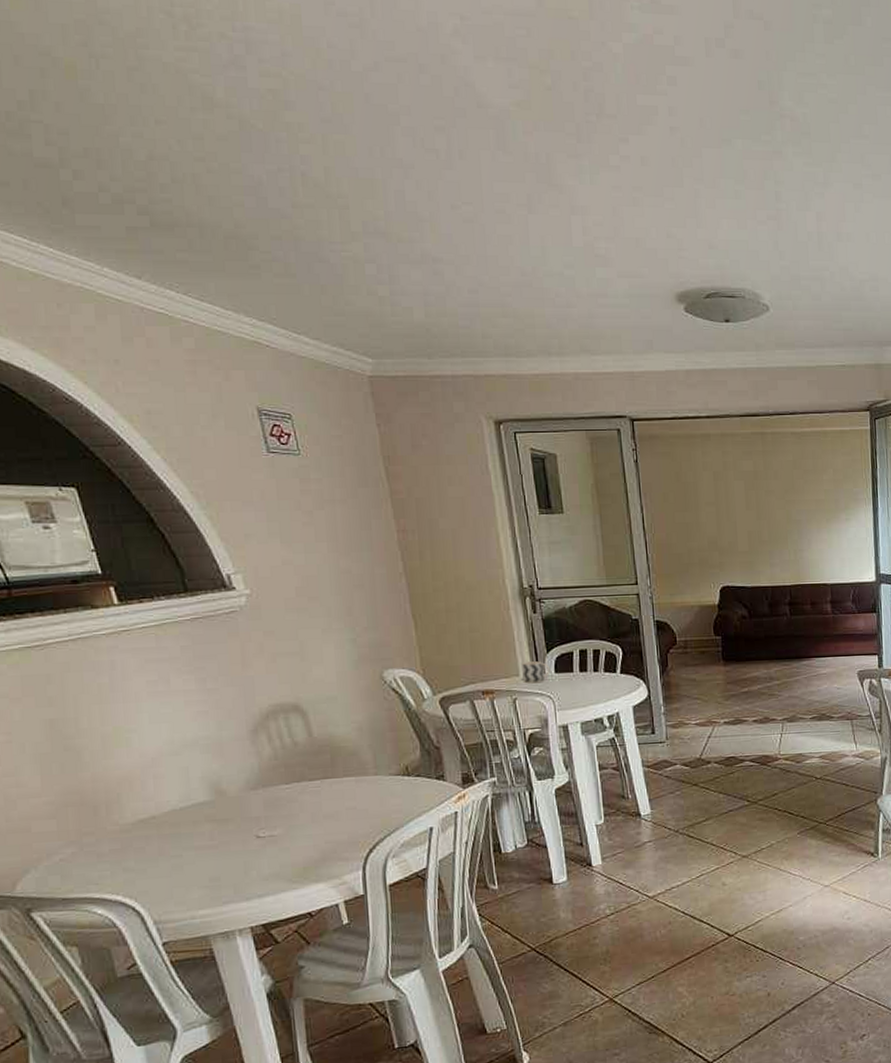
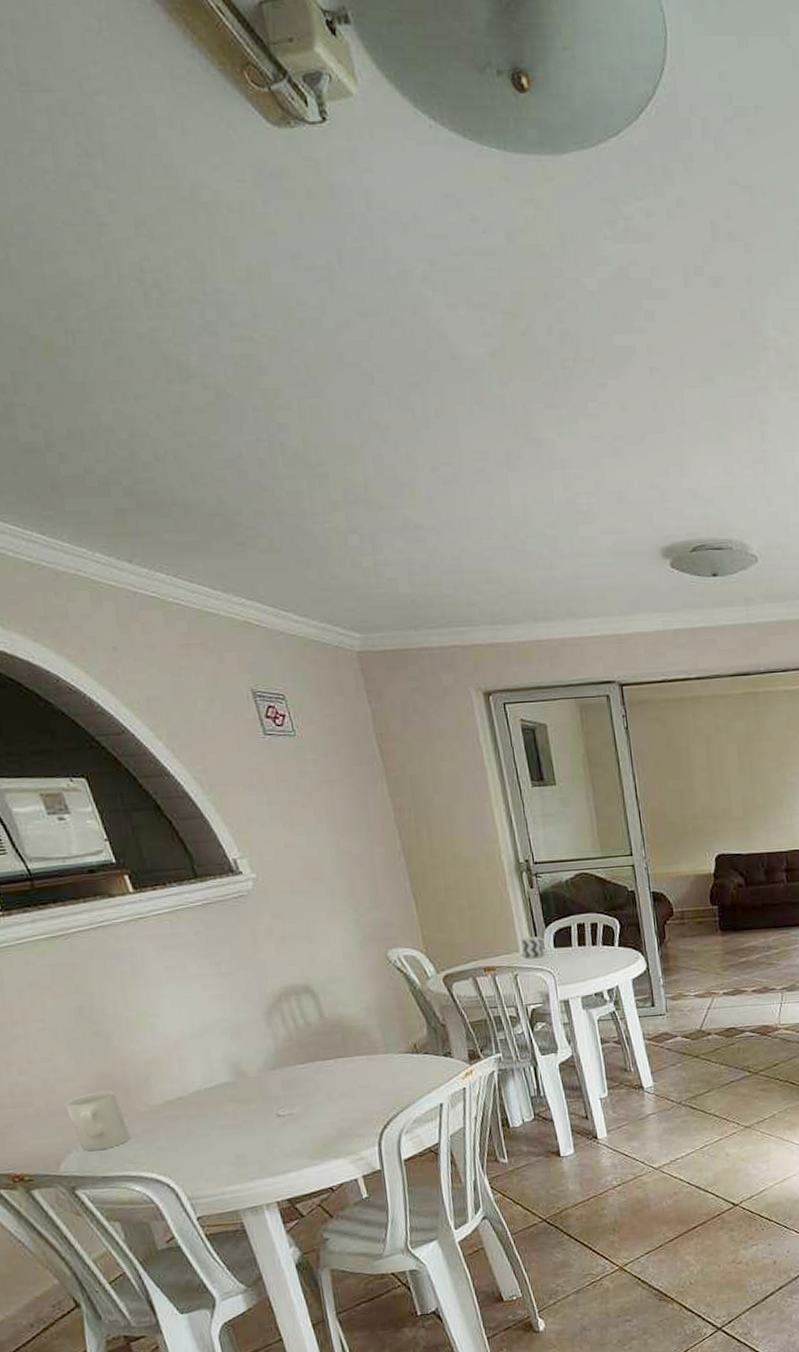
cup: none [26,808,97,872] -> present [64,1091,131,1152]

